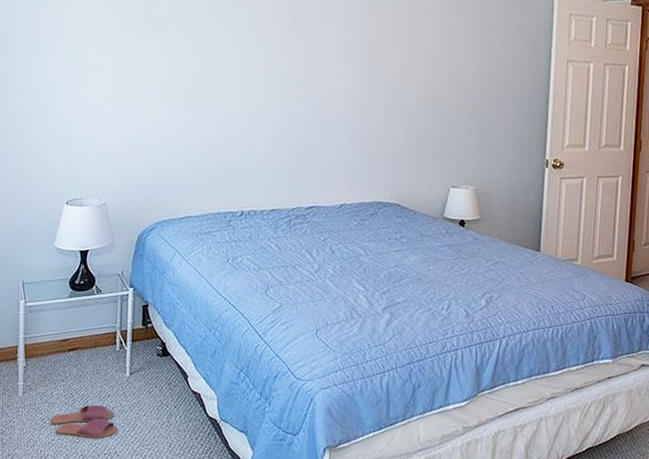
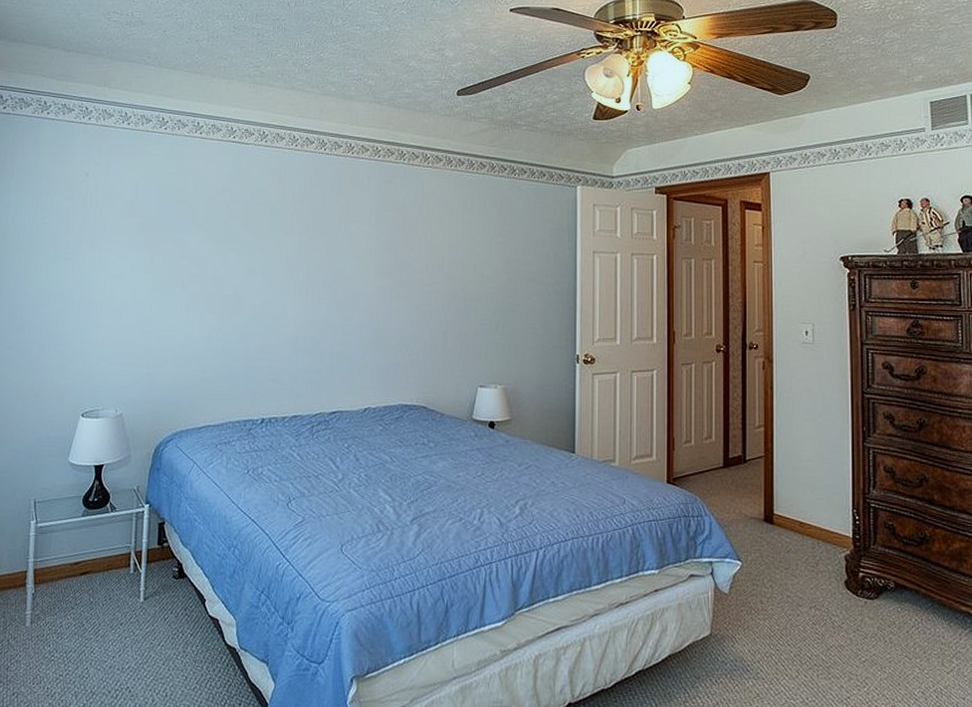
slippers: present [51,404,118,438] -> none [59,634,130,672]

